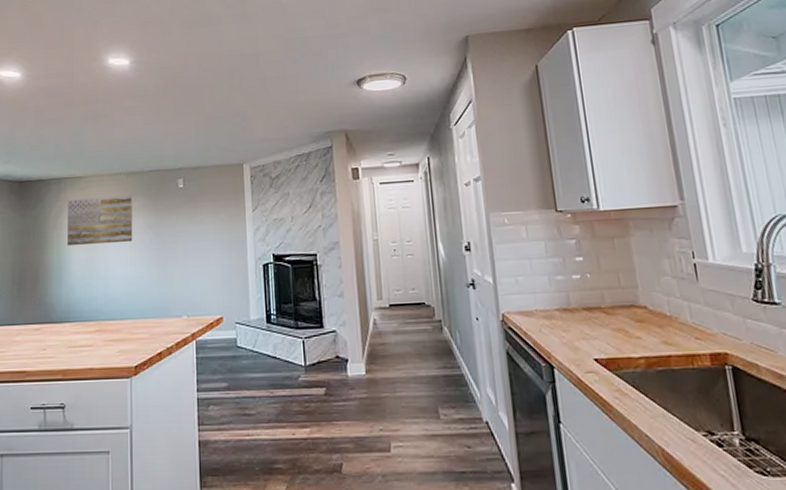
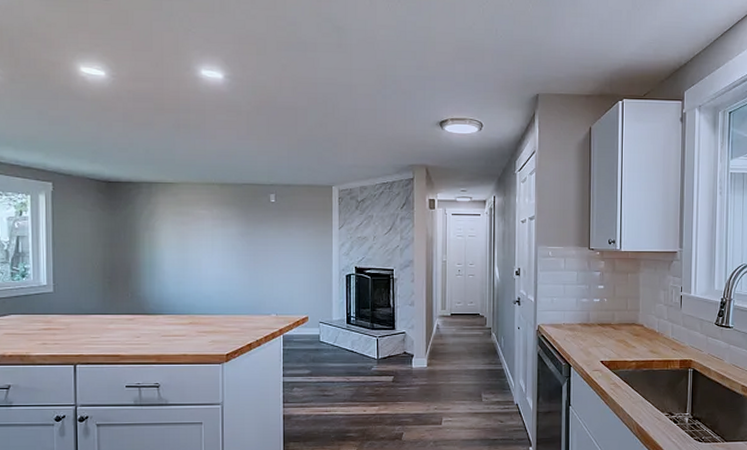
wall art: present [67,195,133,246] -> none [158,204,225,248]

